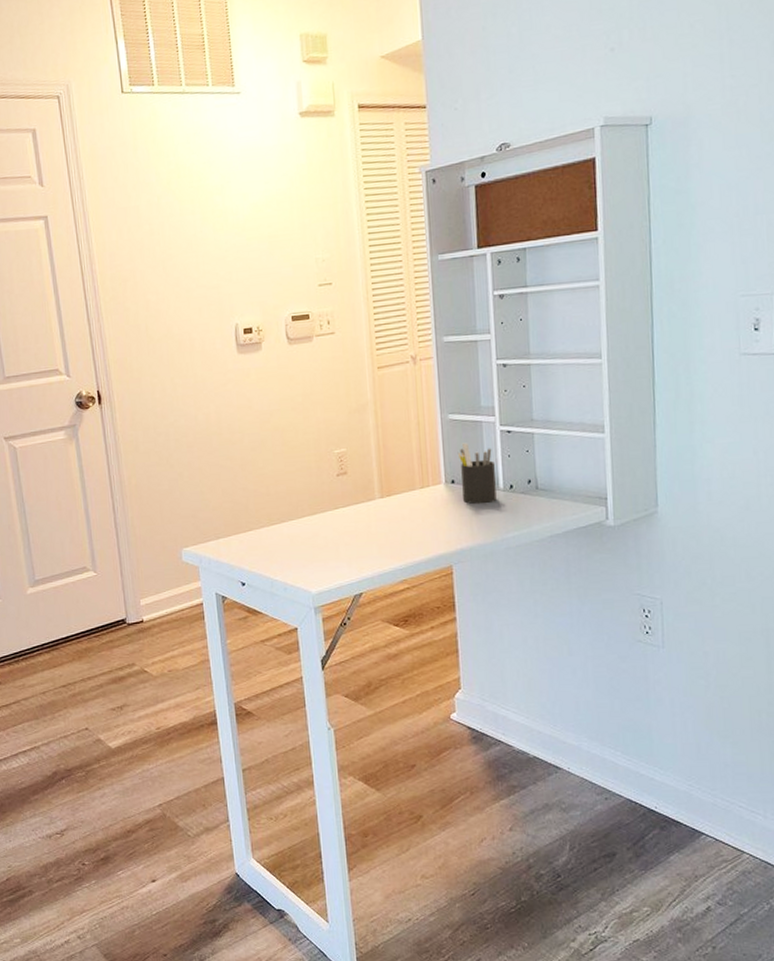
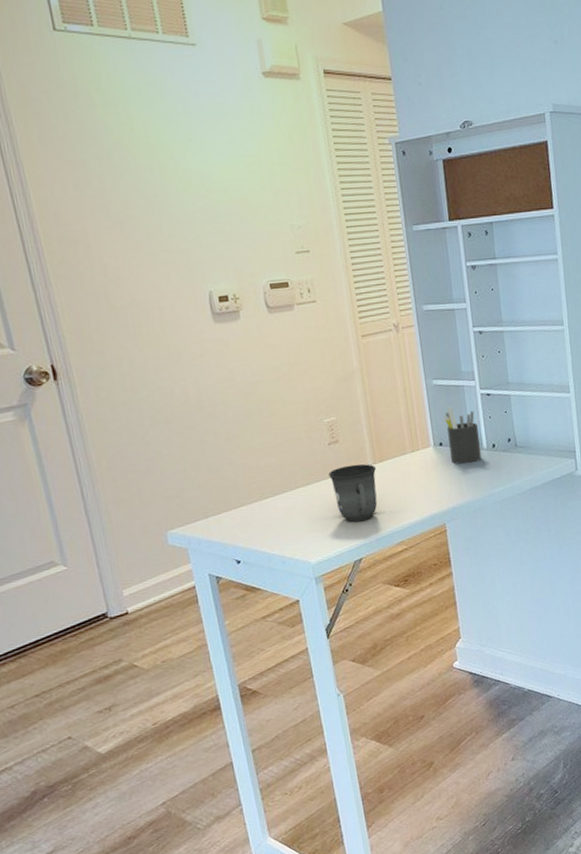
mug: none [335,497,383,556] -> present [329,464,378,523]

